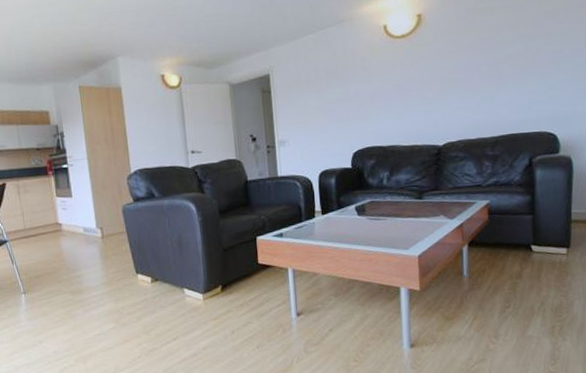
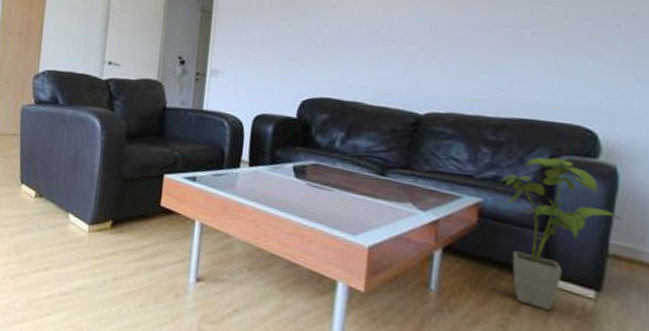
house plant: none [499,159,578,270] -> present [500,157,622,311]

